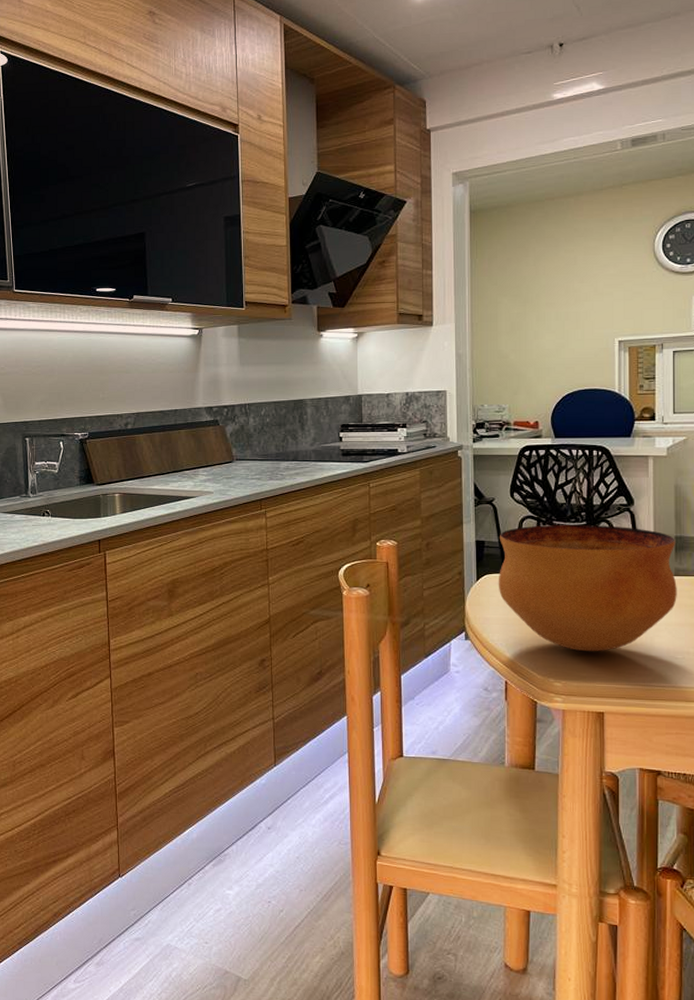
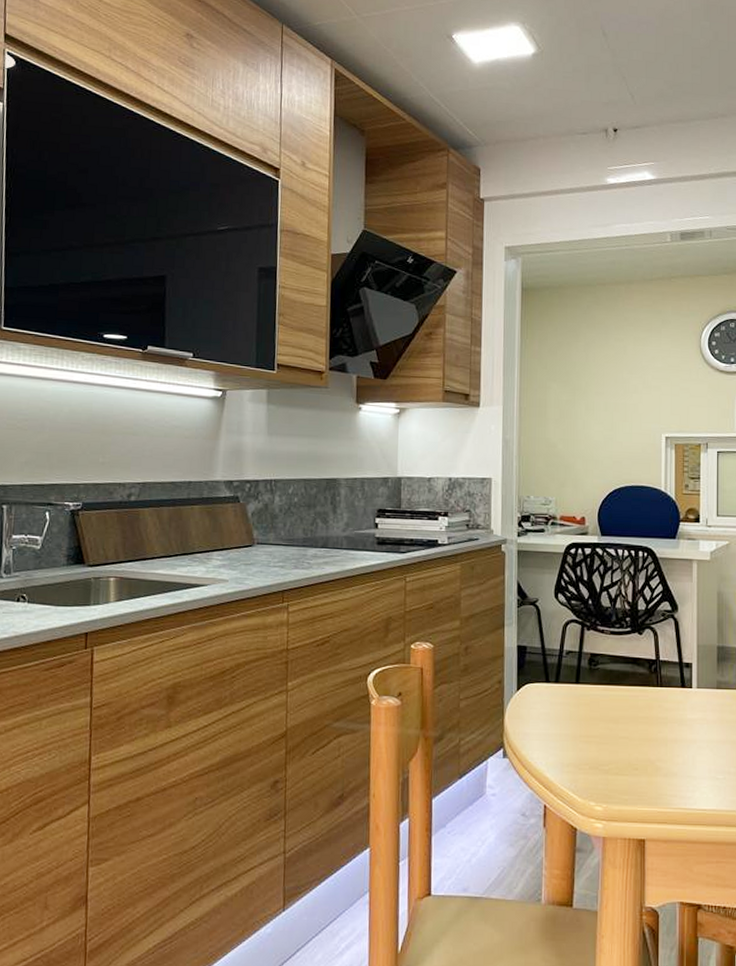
bowl: present [498,524,677,652] -> none [539,630,719,772]

